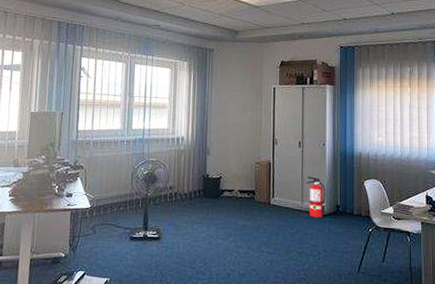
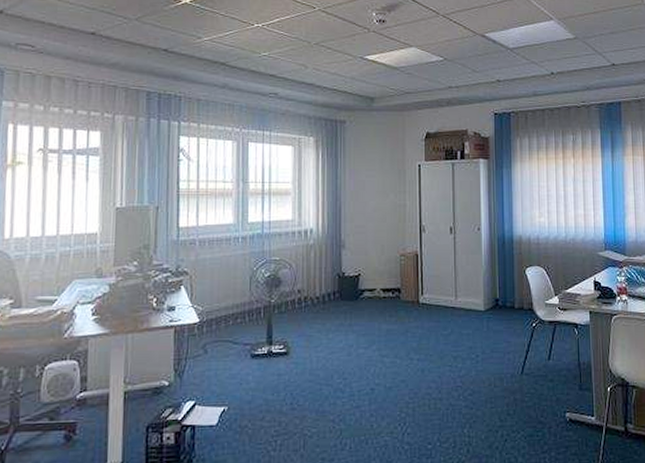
fire extinguisher: present [306,176,326,218] -> none [459,267,483,315]

